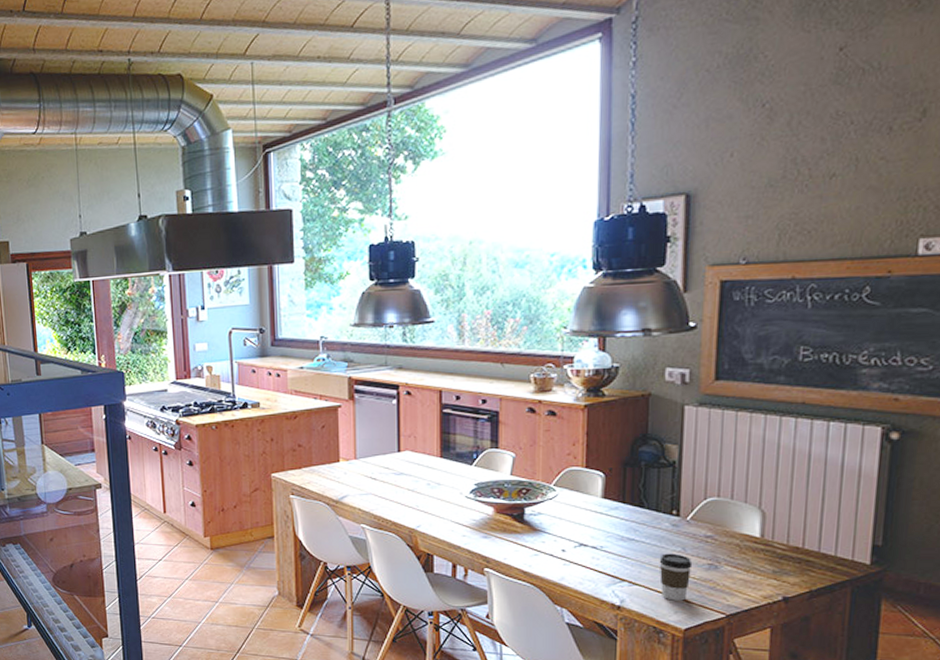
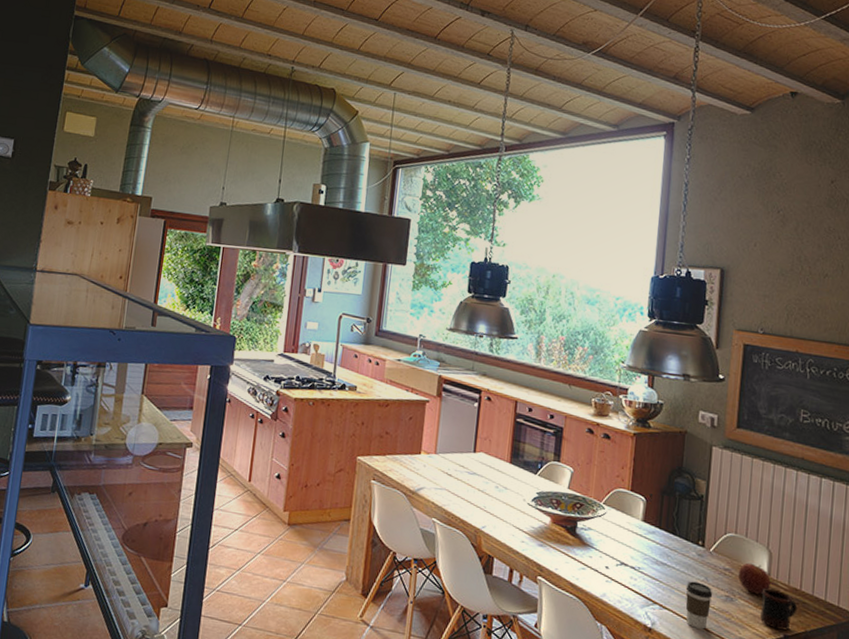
apple: none [722,526,765,558] -> present [738,562,771,595]
mug: none [753,550,800,592] -> present [760,588,798,631]

